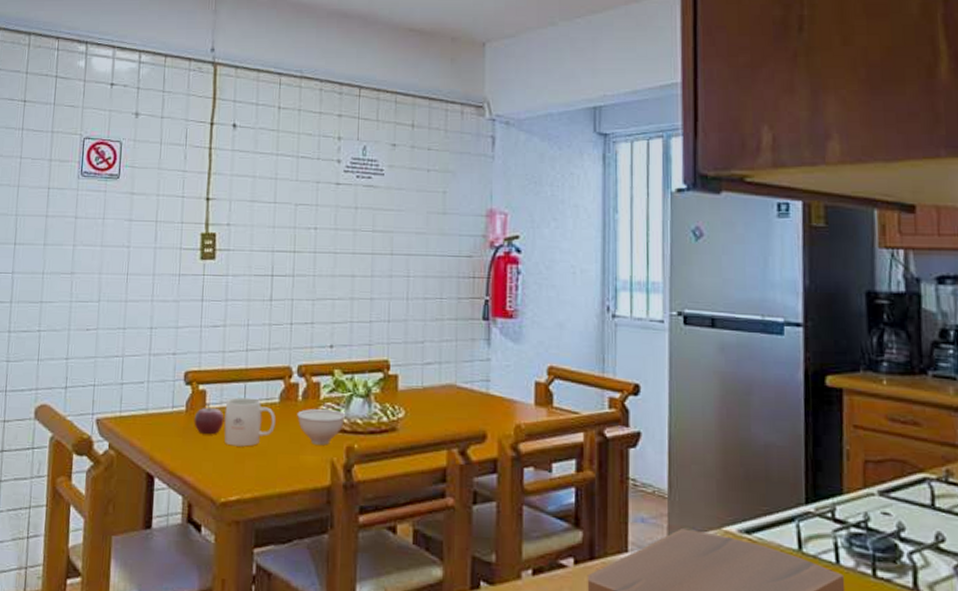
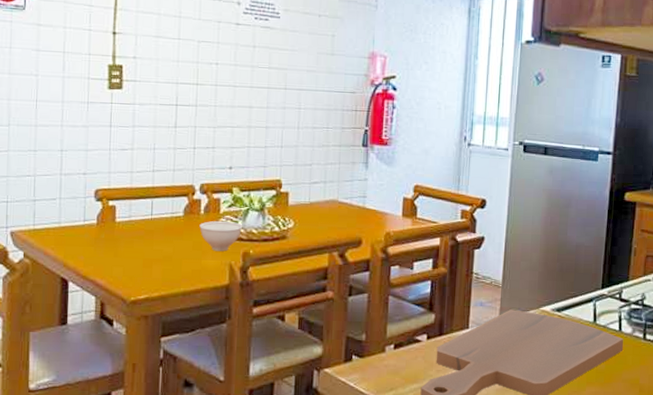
fruit: present [194,403,224,435] -> none [104,216,133,244]
mug: present [224,397,277,447] -> none [133,211,181,254]

